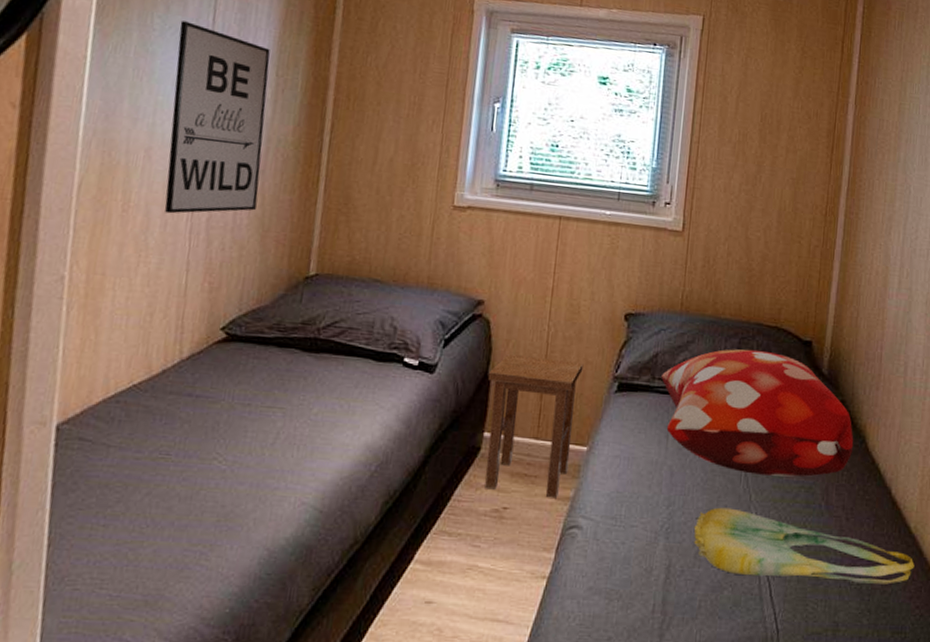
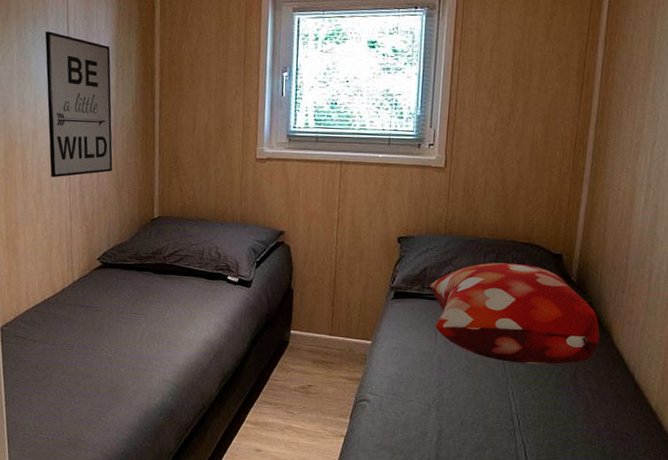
stool: present [485,354,584,498] -> none [292,272,366,379]
tote bag: present [694,507,915,584] -> none [460,387,655,450]

